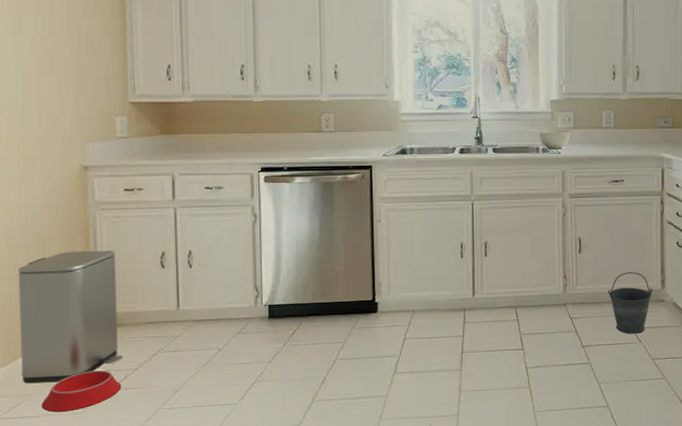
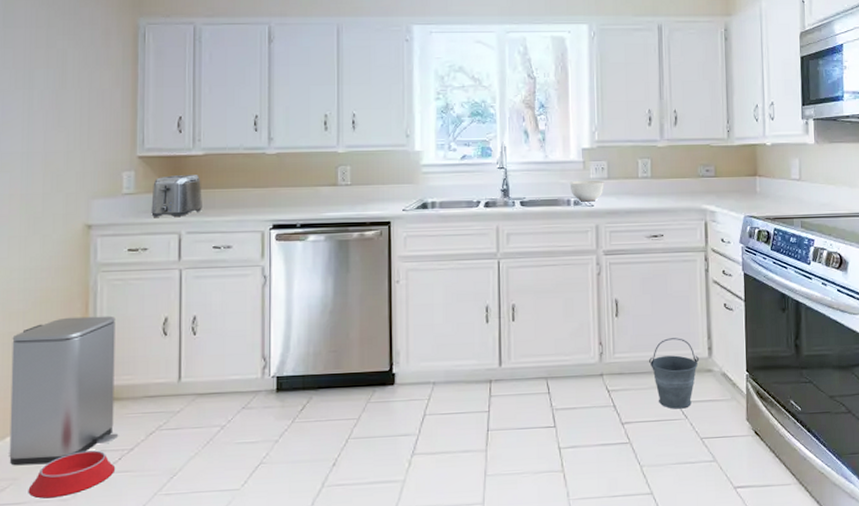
toaster: none [144,120,193,161] -> present [151,175,202,218]

